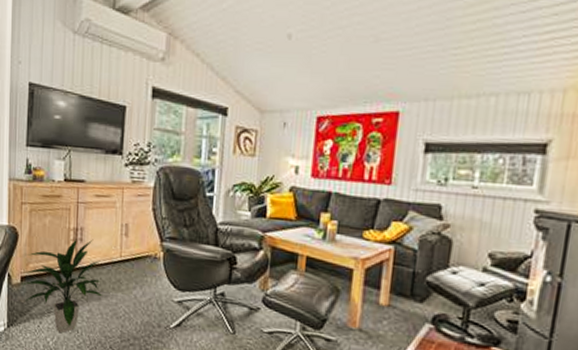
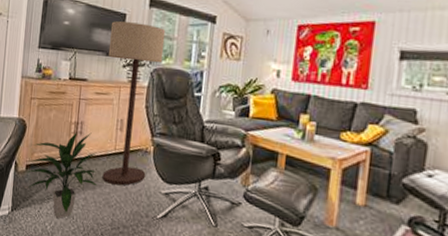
floor lamp: none [107,114,172,295] -> present [102,21,166,186]

